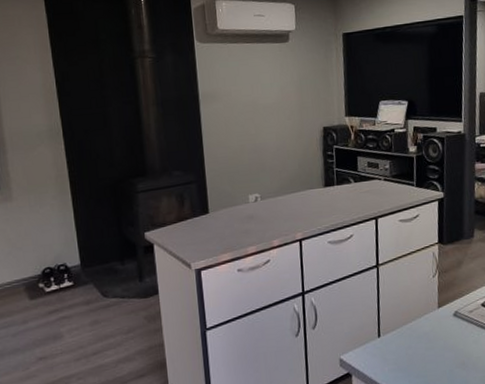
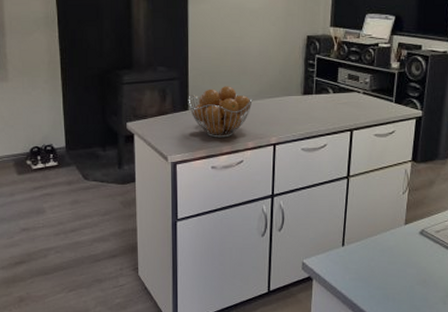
fruit basket: none [207,185,274,239] -> present [188,86,253,138]

